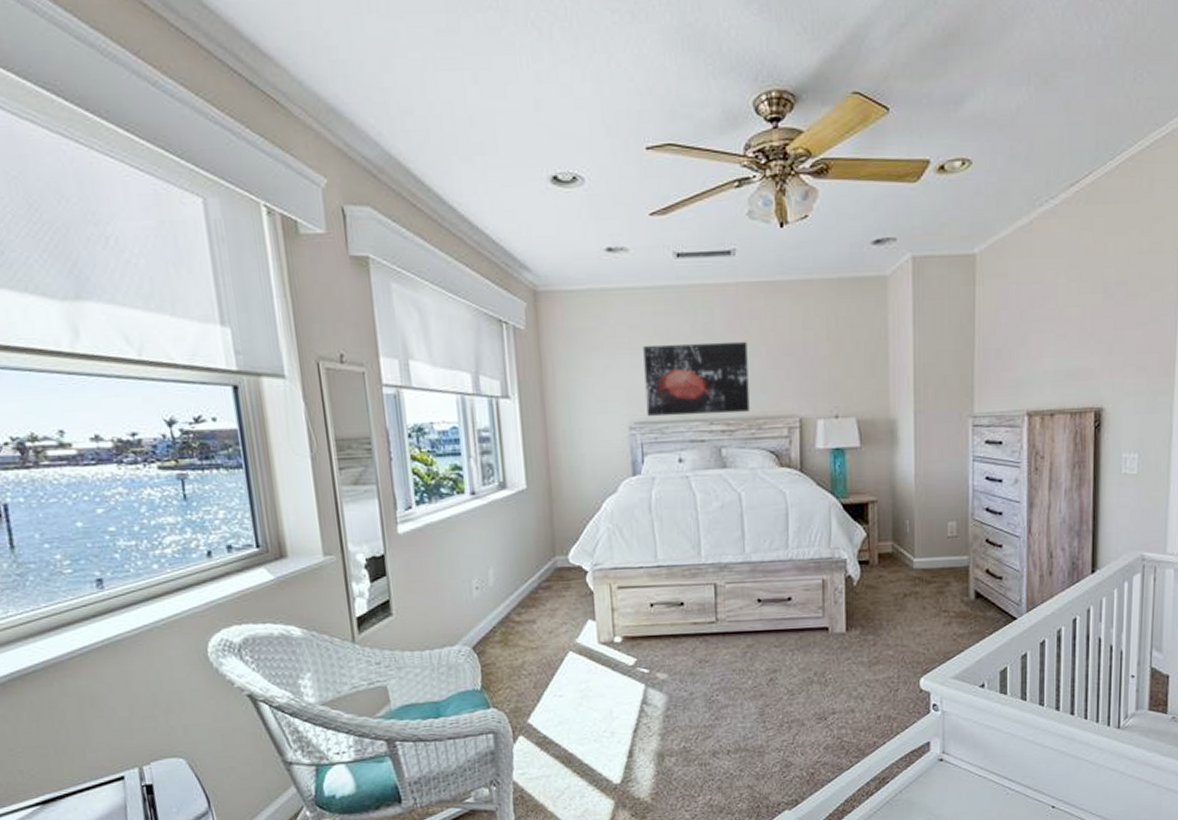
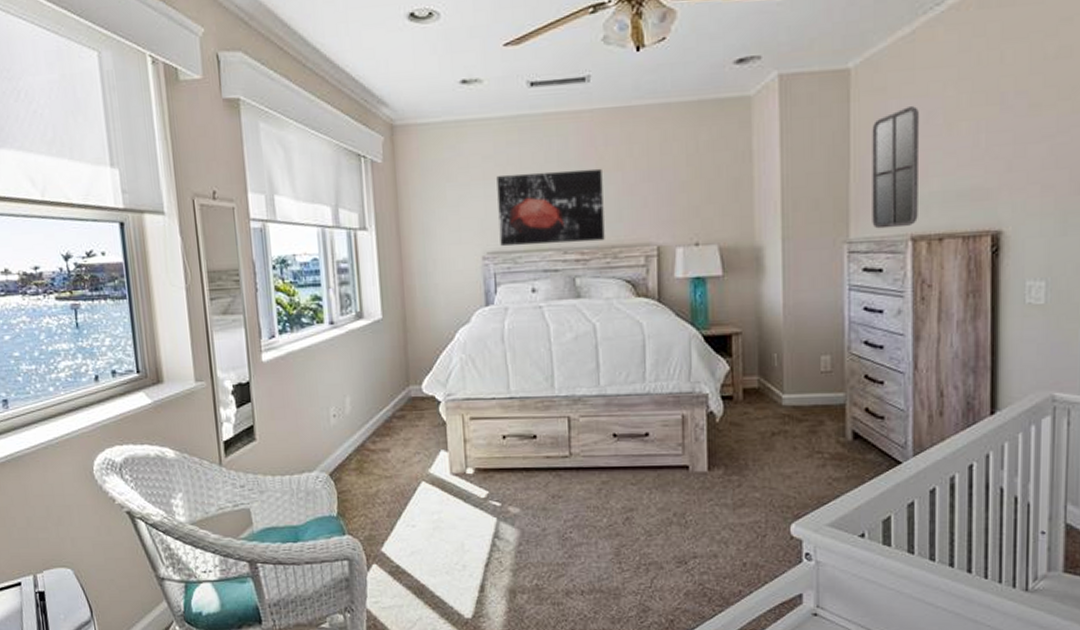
home mirror: none [993,292,1036,405] -> present [872,106,920,229]

